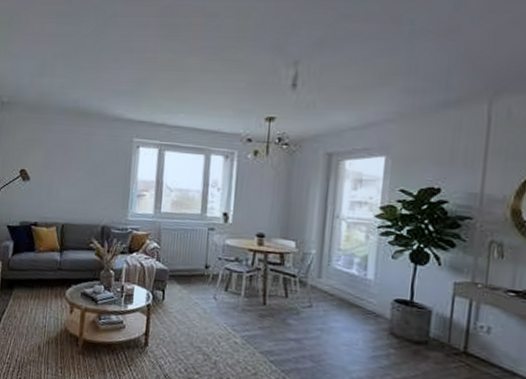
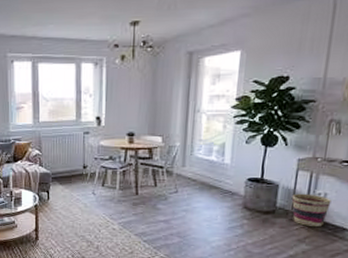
basket: none [448,323,497,368] -> present [291,193,332,227]

